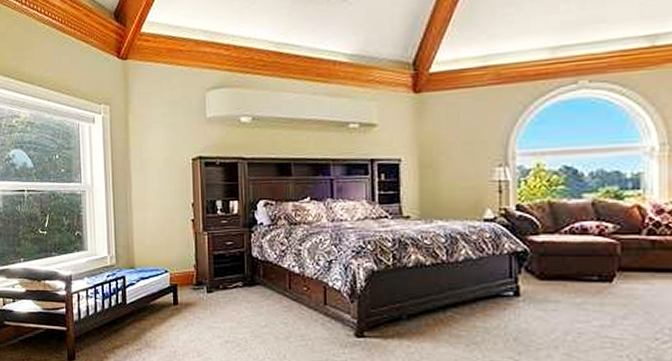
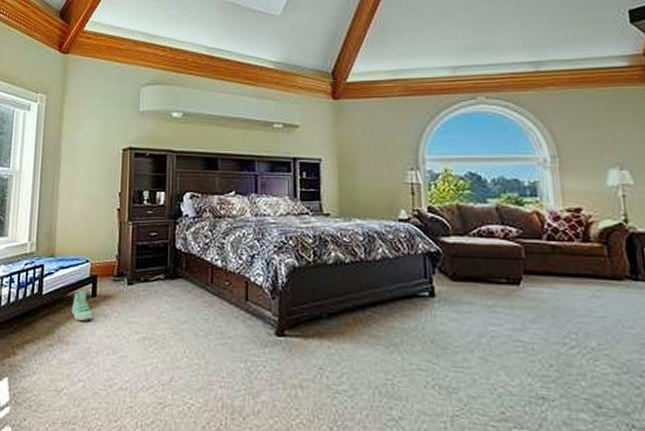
sneaker: none [154,299,176,327] -> present [71,291,93,321]

